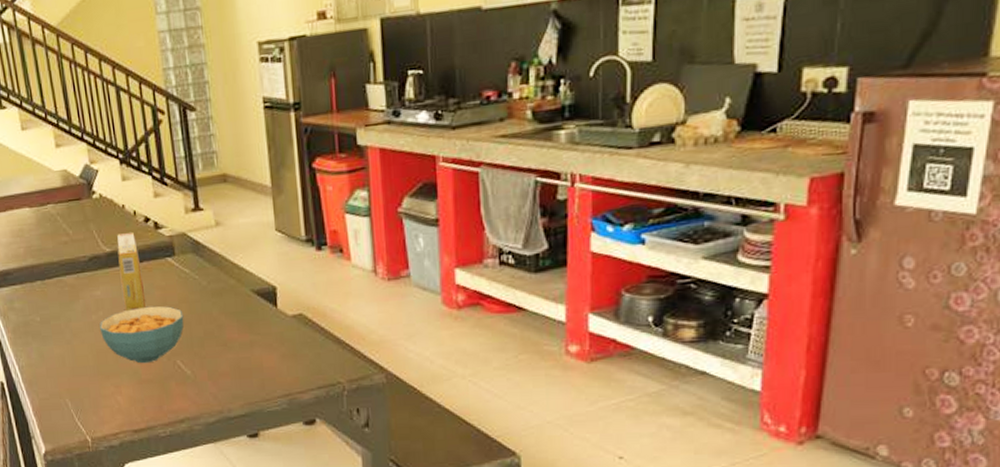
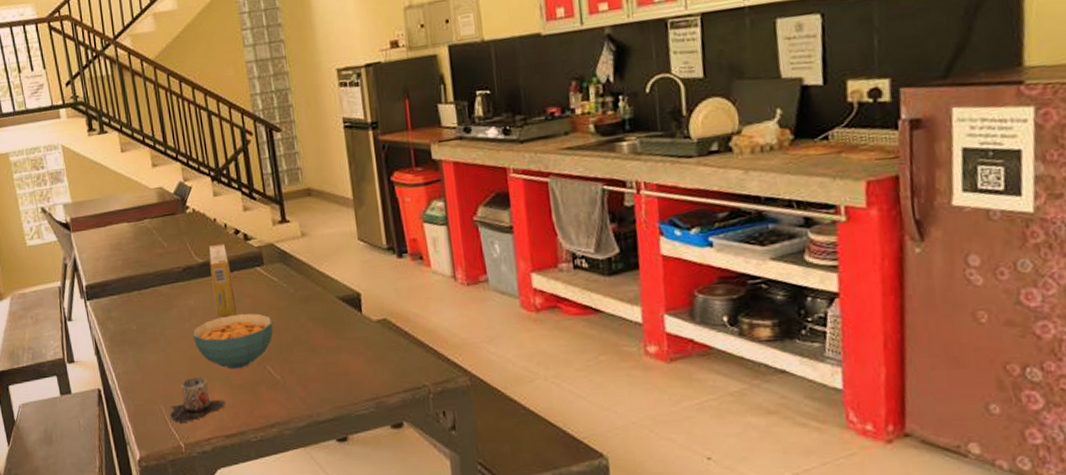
mug: none [76,371,135,417] -> present [170,377,226,423]

